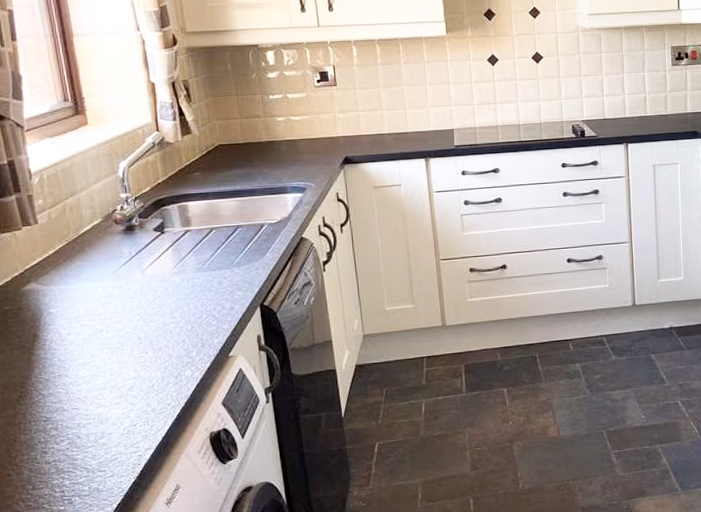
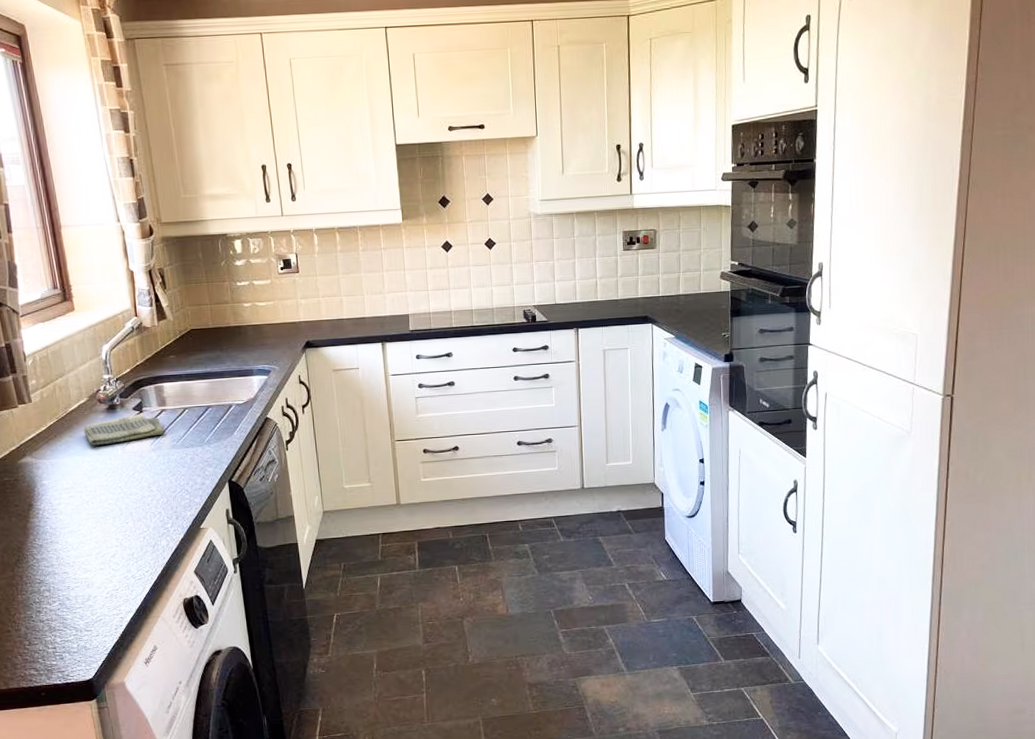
dish towel: none [97,234,188,270] -> present [83,413,164,446]

